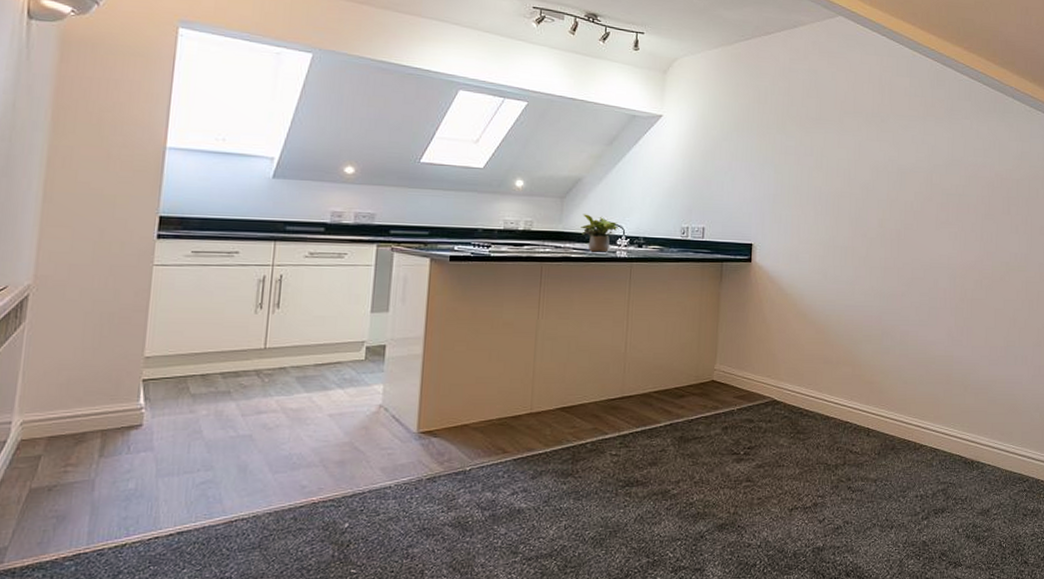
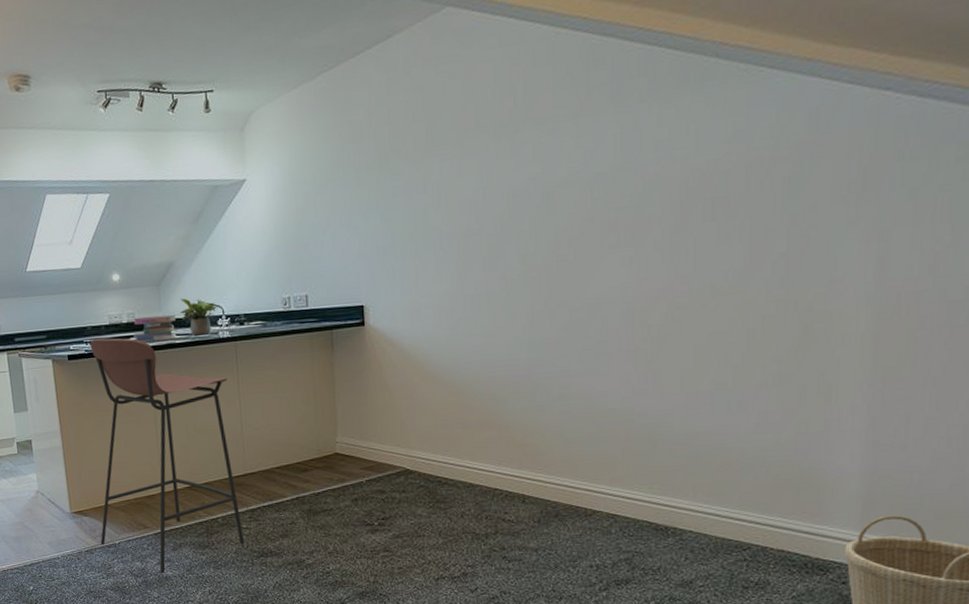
bar stool: none [447,243,618,505] -> present [89,338,245,573]
books: none [527,226,575,252] -> present [133,314,177,342]

